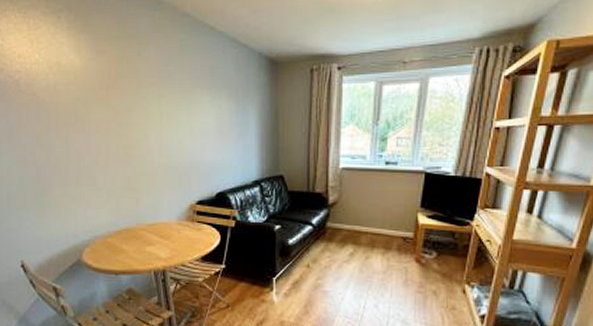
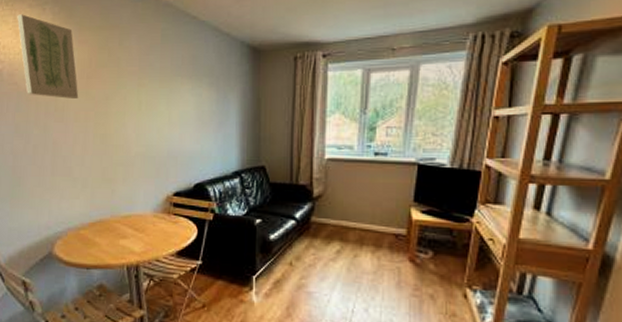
wall art: none [31,22,99,109] -> present [17,14,79,99]

